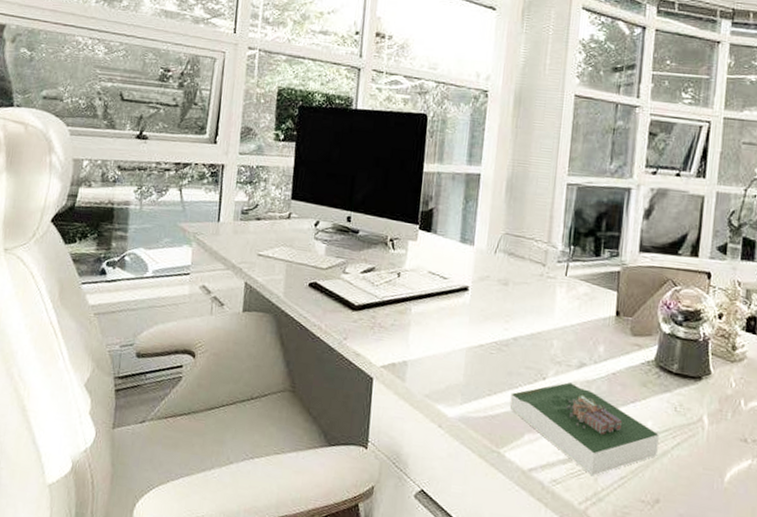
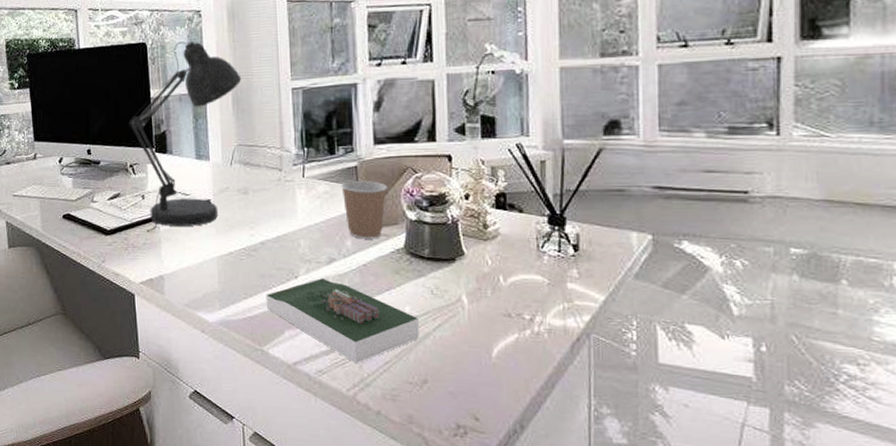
desk lamp: none [395,119,519,313] -> present [128,41,242,232]
coffee cup: none [602,285,646,348] -> present [341,181,387,239]

